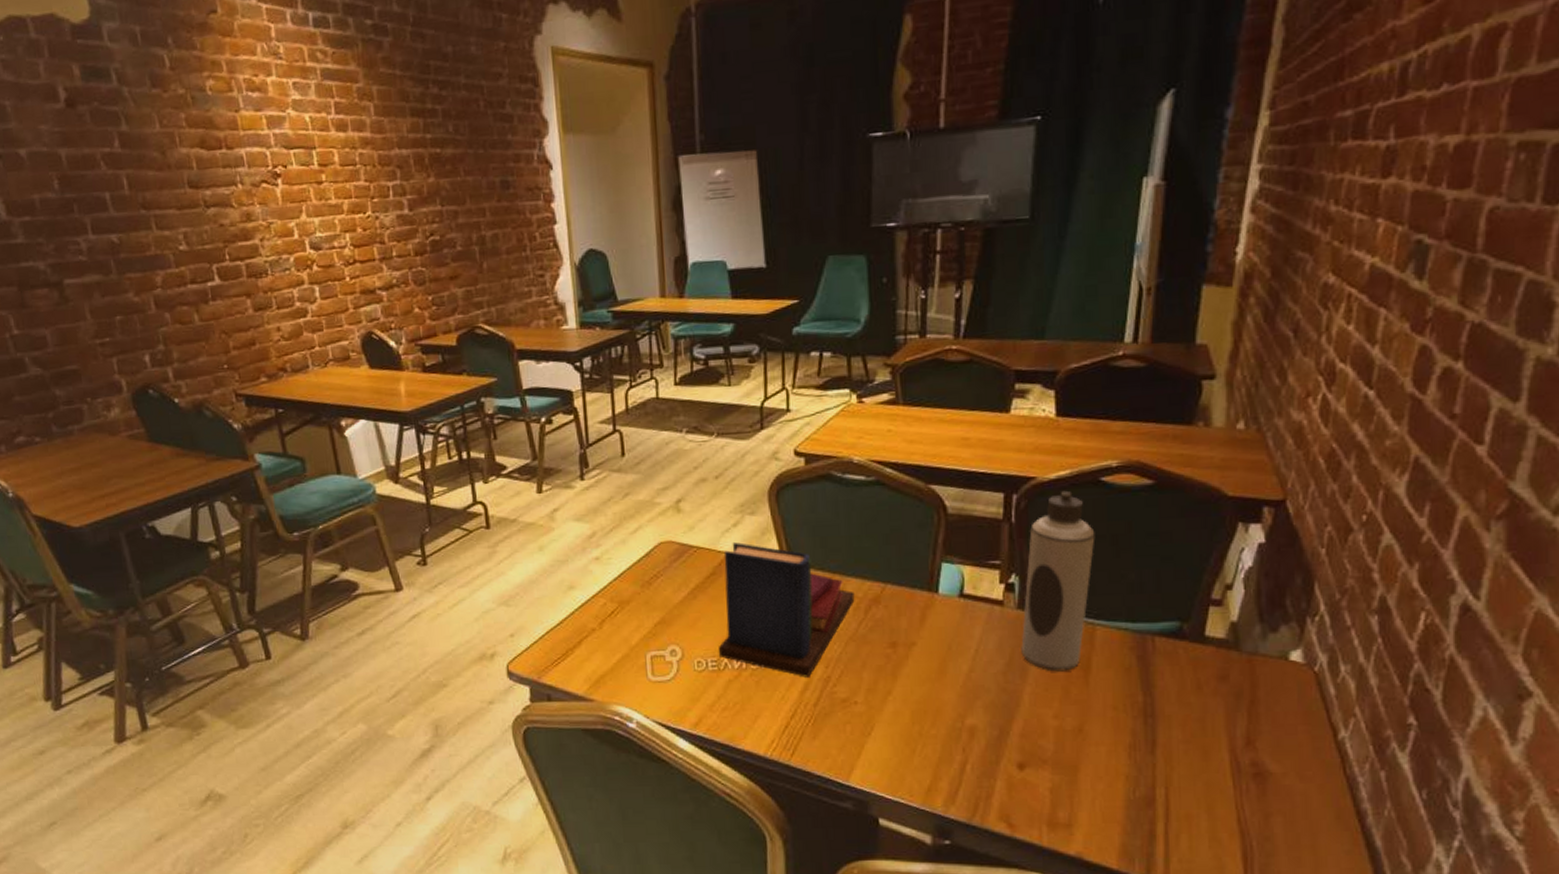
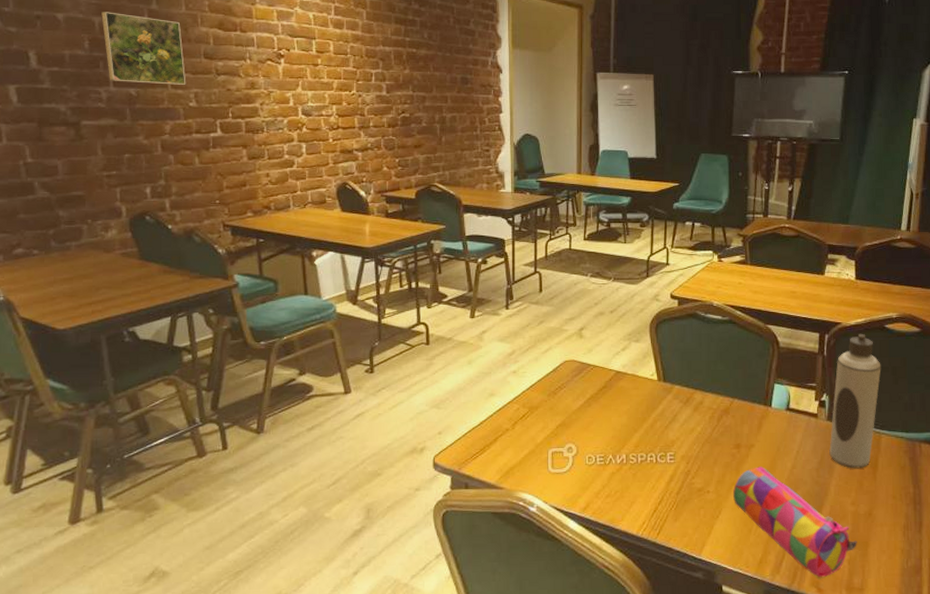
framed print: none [67,140,173,228] -> present [101,12,186,85]
book: present [718,542,855,678] -> none [605,363,711,471]
pencil case: none [889,670,1062,812] -> present [733,467,857,579]

